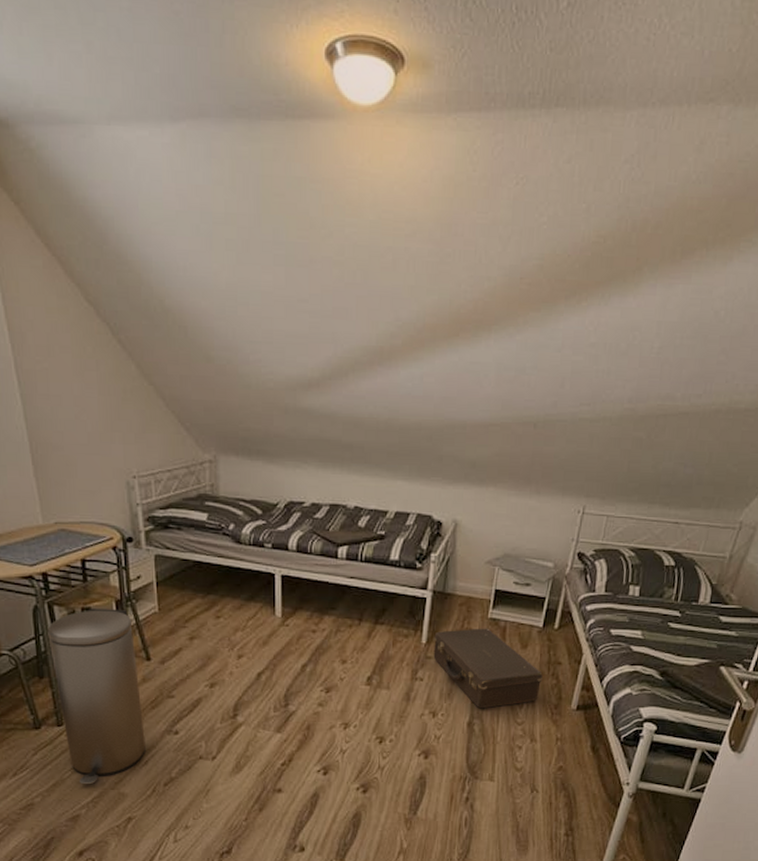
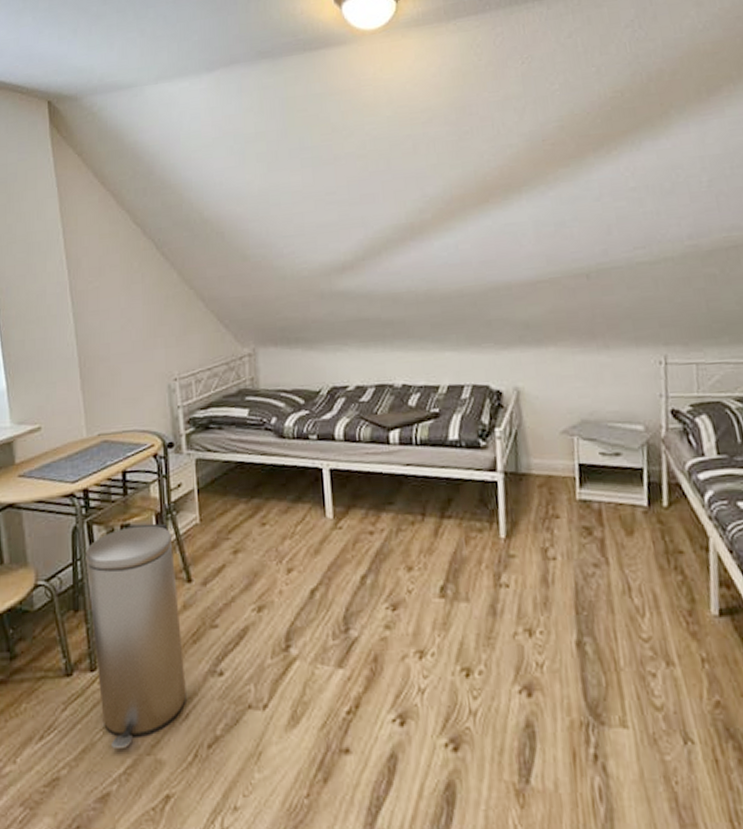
suitcase: present [433,628,543,709] -> none [514,512,663,622]

